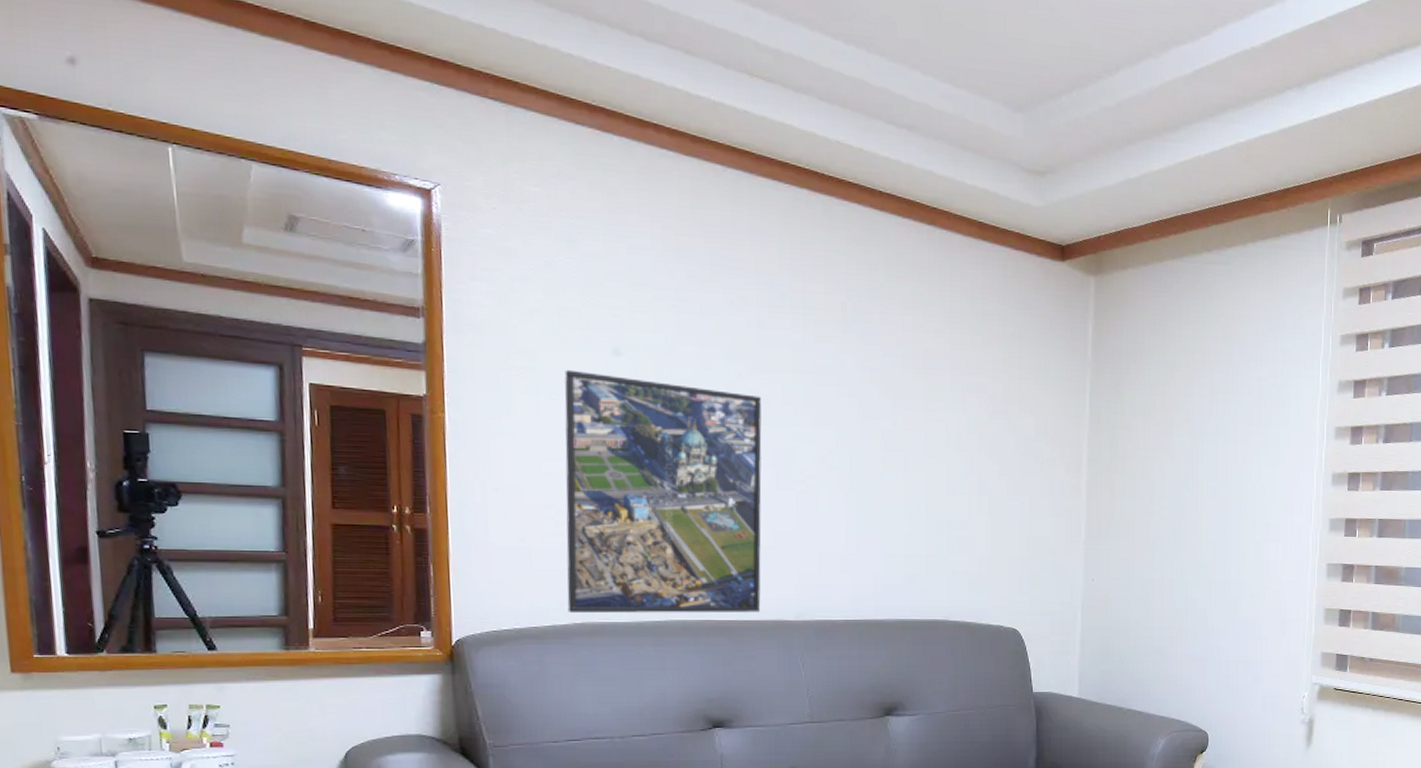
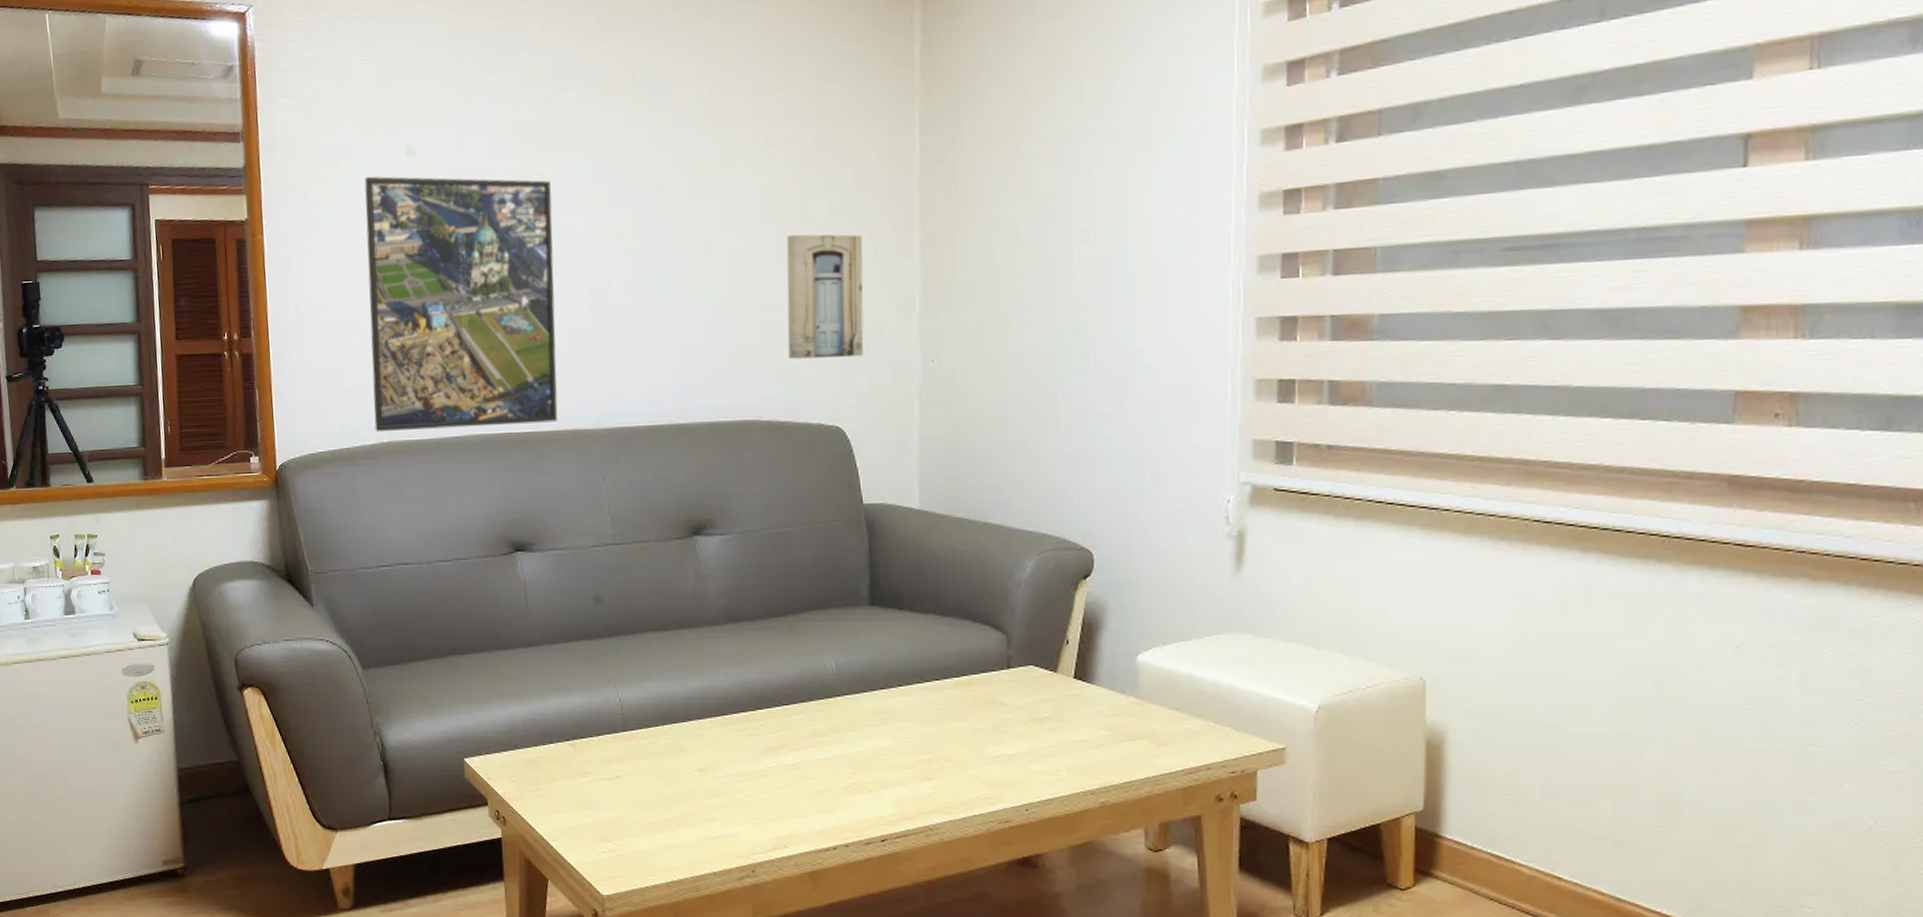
wall art: none [975,467,1041,573] -> present [786,234,864,359]

